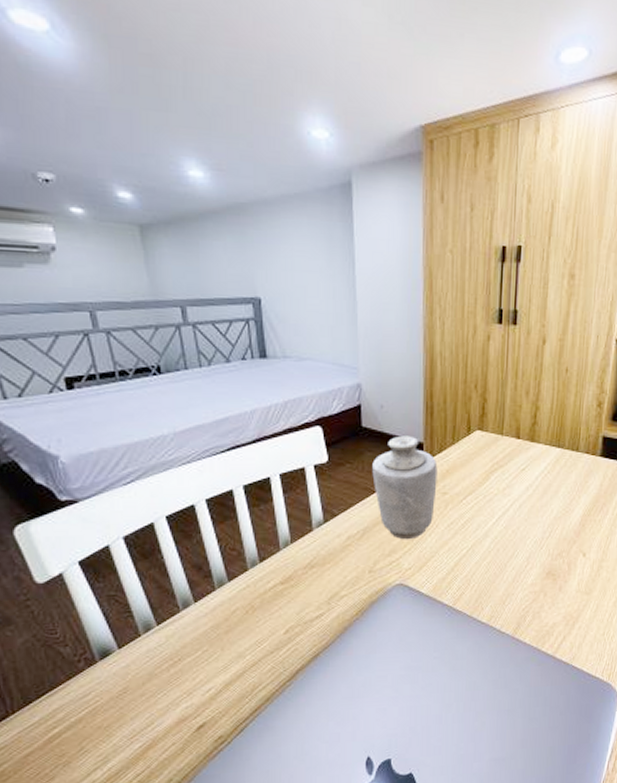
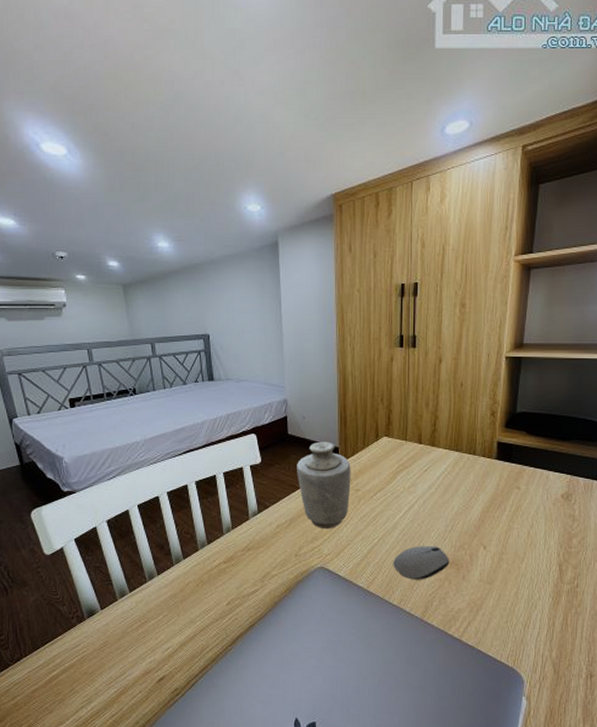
computer mouse: none [483,555,546,594] -> present [393,546,450,580]

